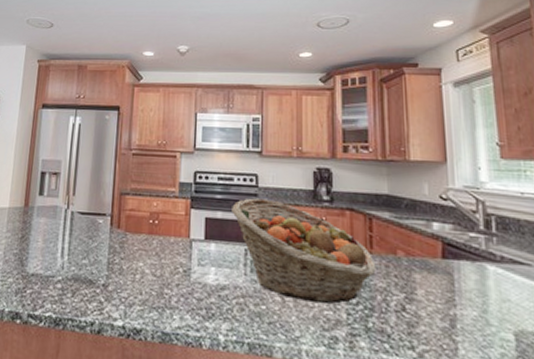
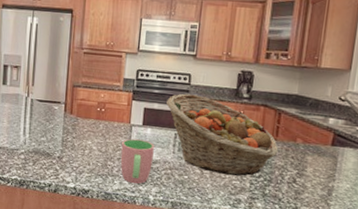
cup: none [180,257,221,319] -> present [120,138,154,184]

